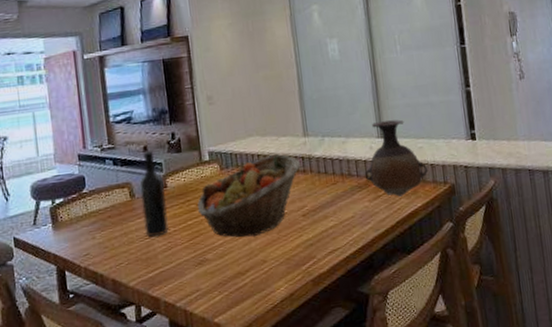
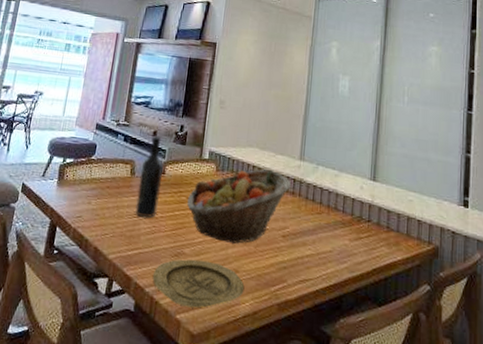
plate: none [180,259,276,309] -> present [152,259,245,308]
vase: present [364,119,428,197] -> none [350,164,413,245]

